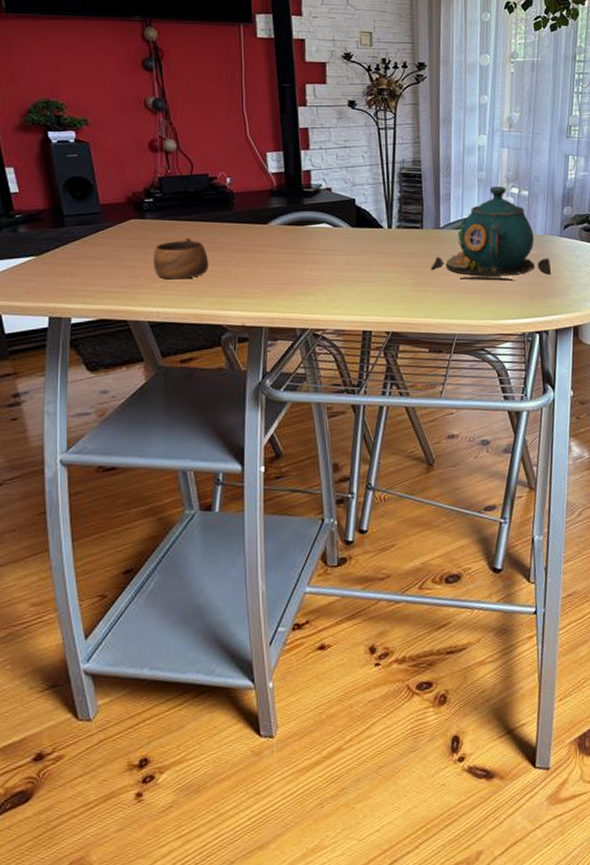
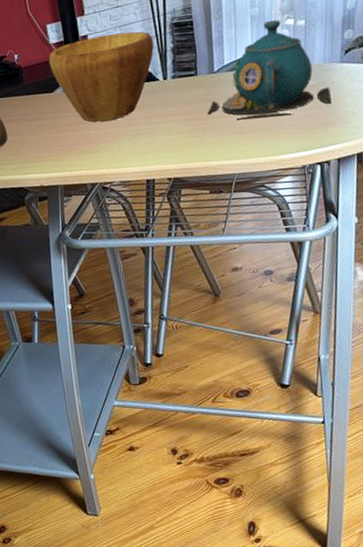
bowl: none [265,173,381,262] -> present [48,31,155,122]

